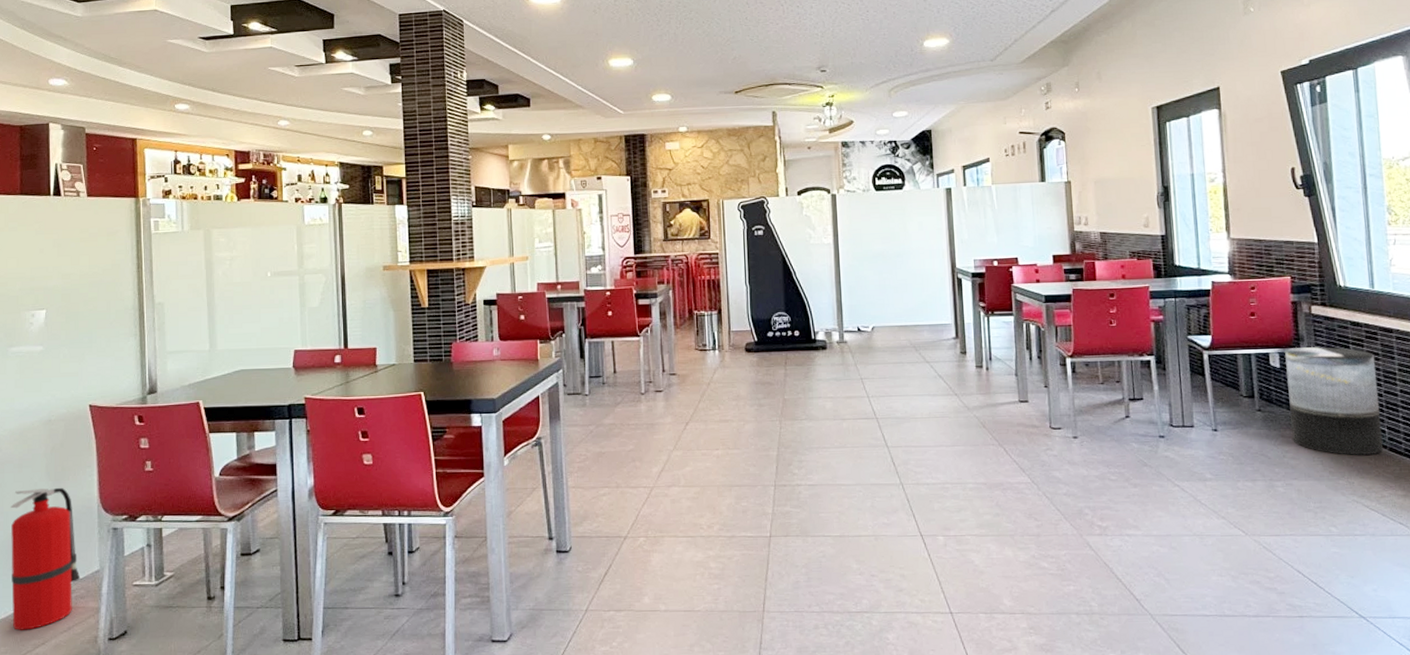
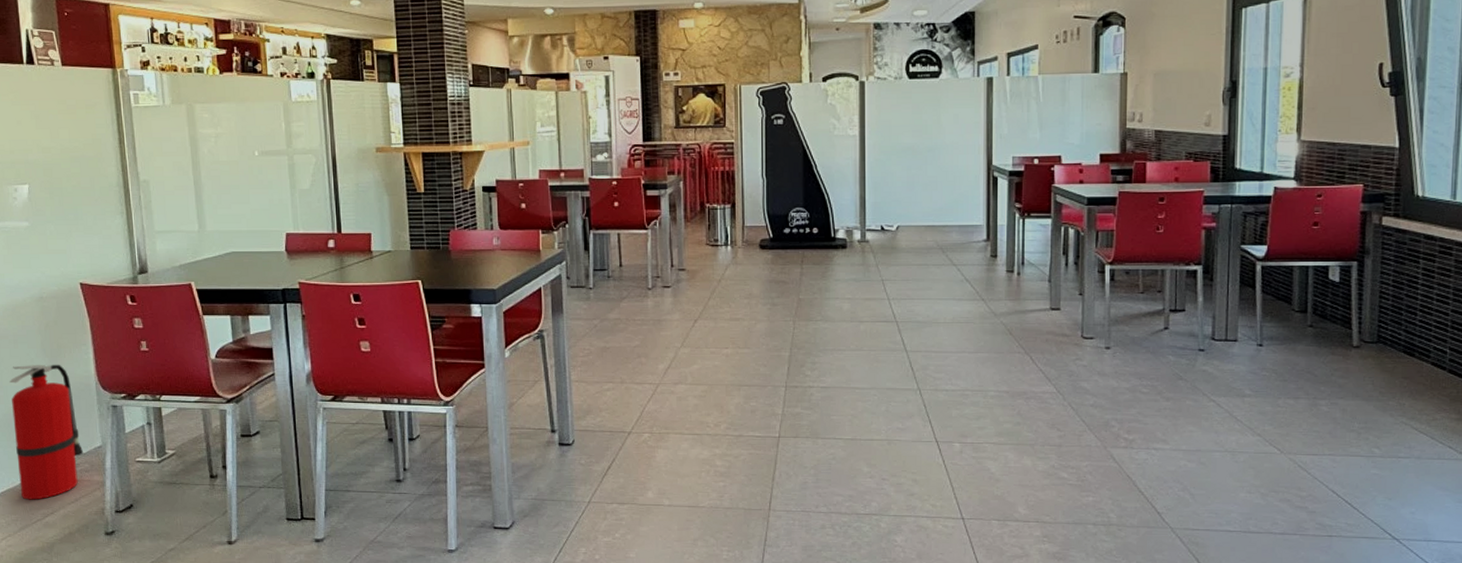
trash can: present [1285,347,1384,455] -> none [1344,261,1446,376]

